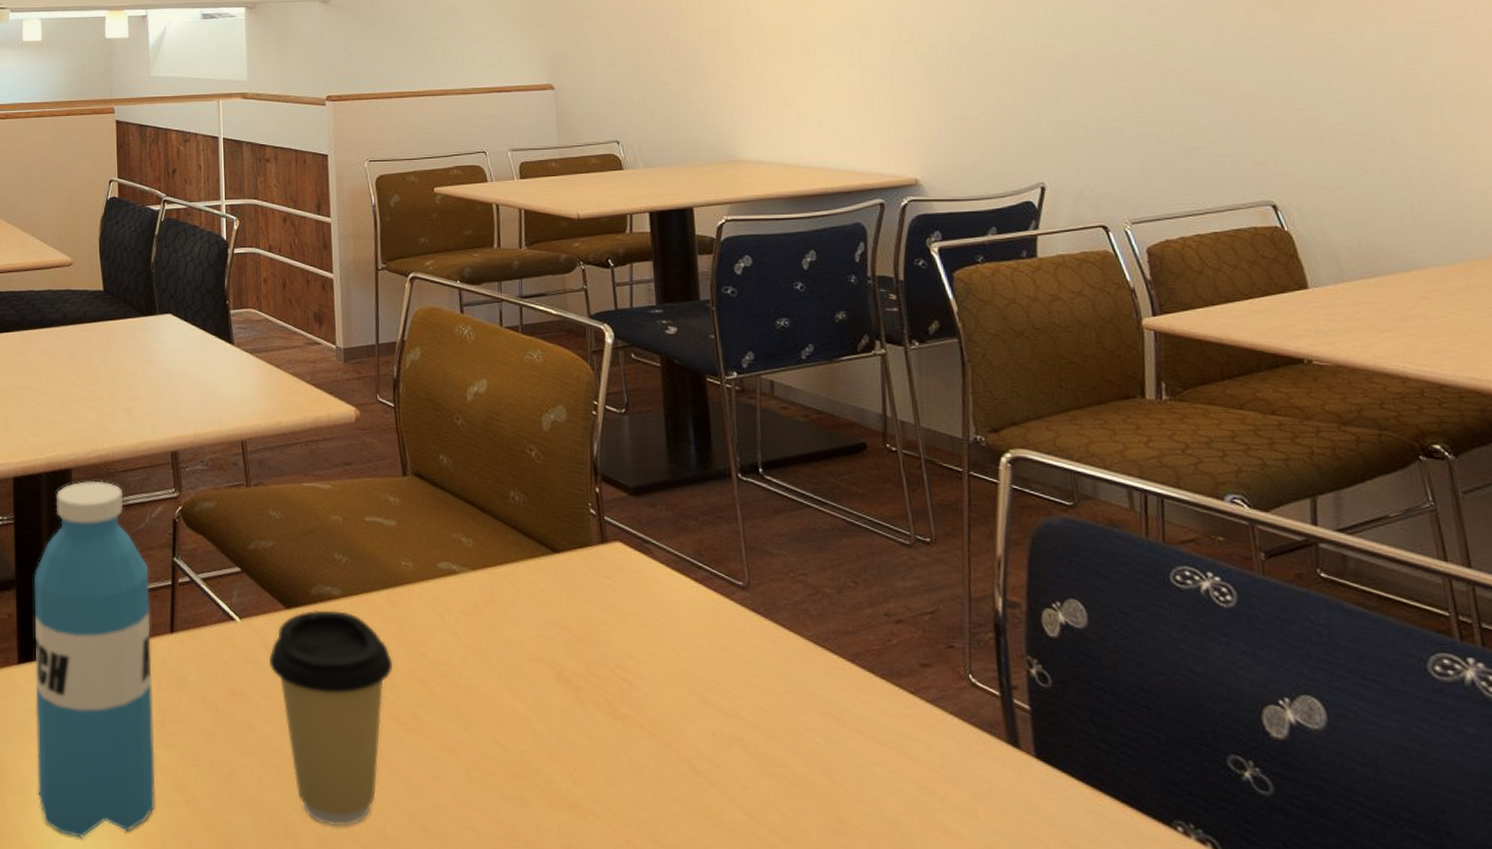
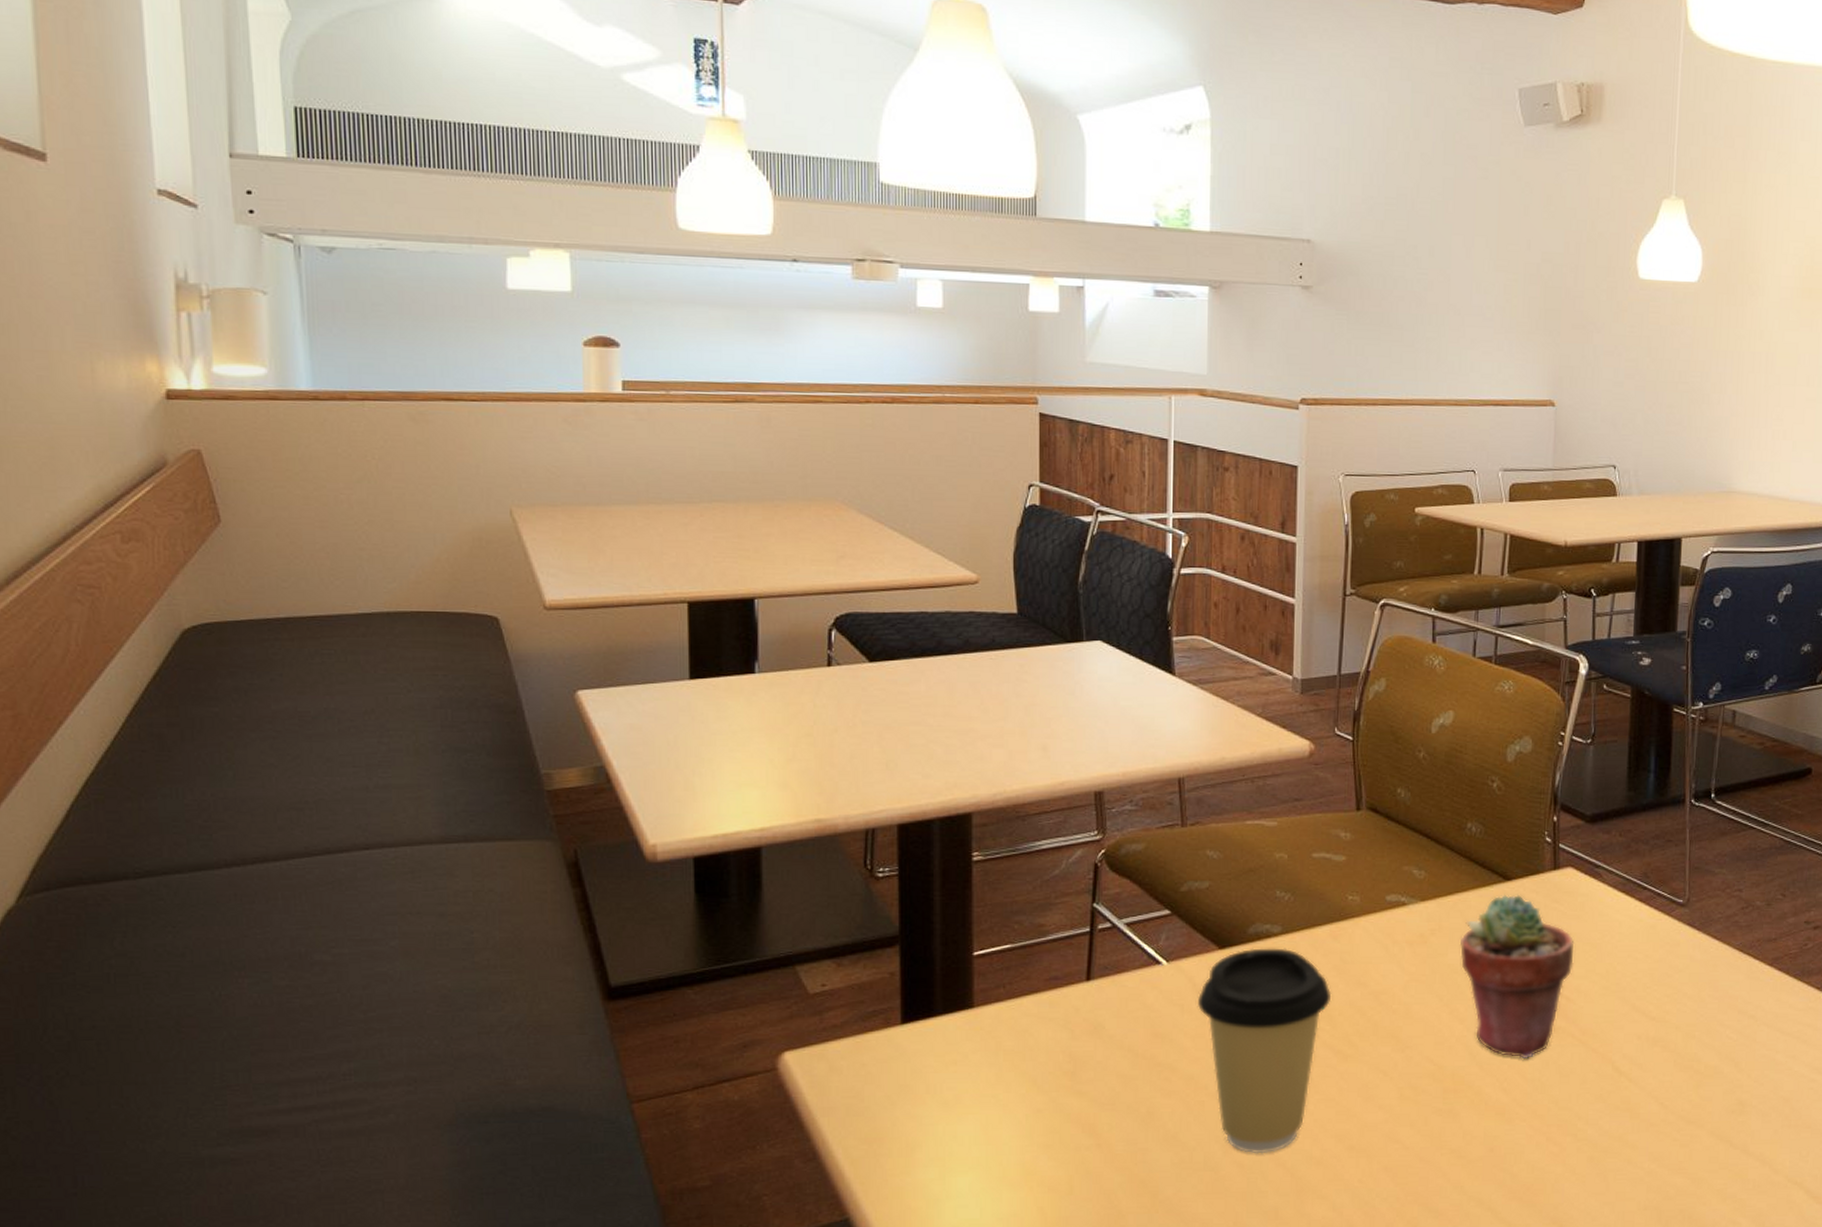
water bottle: present [33,480,156,838] -> none [922,825,1064,1193]
potted succulent: none [513,567,634,749] -> present [1459,894,1575,1060]

